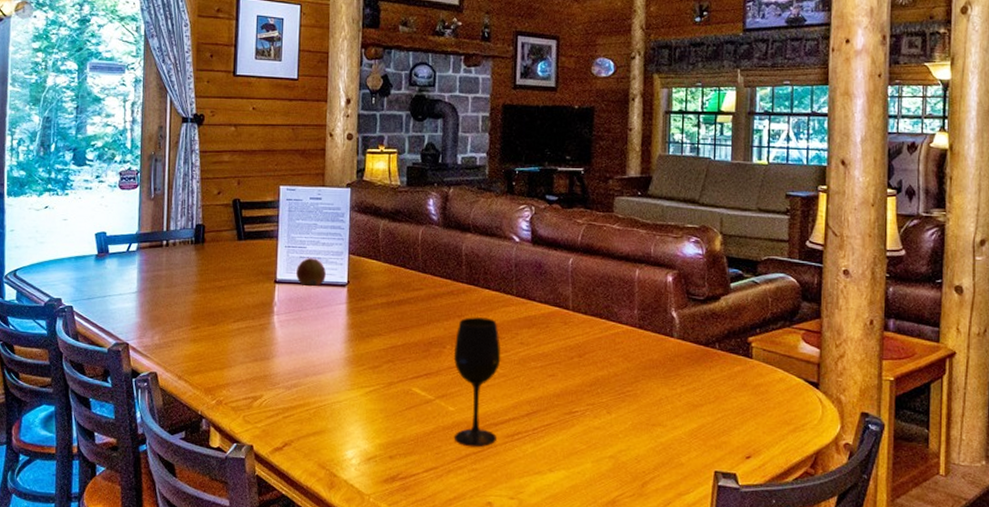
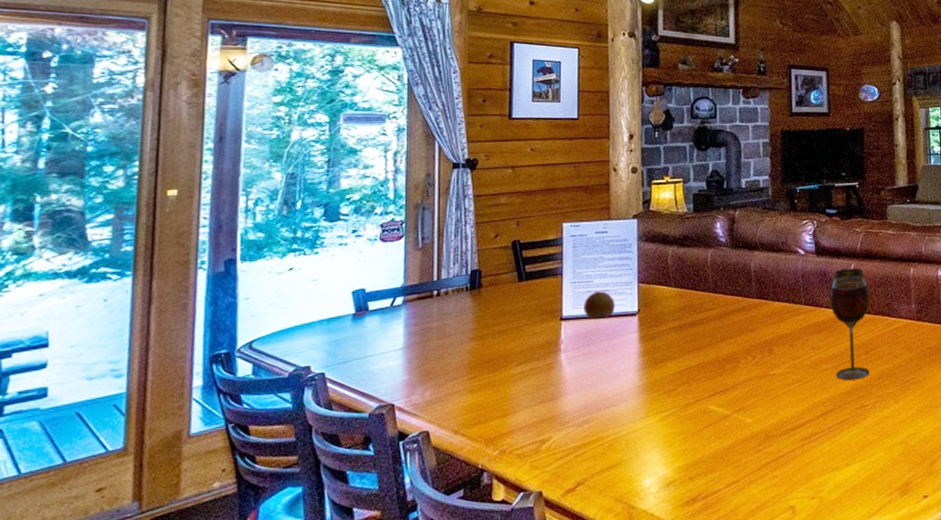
wine glass: present [453,316,501,448] -> none [748,328,794,455]
wineglass: none [543,262,588,384] -> present [829,268,871,381]

